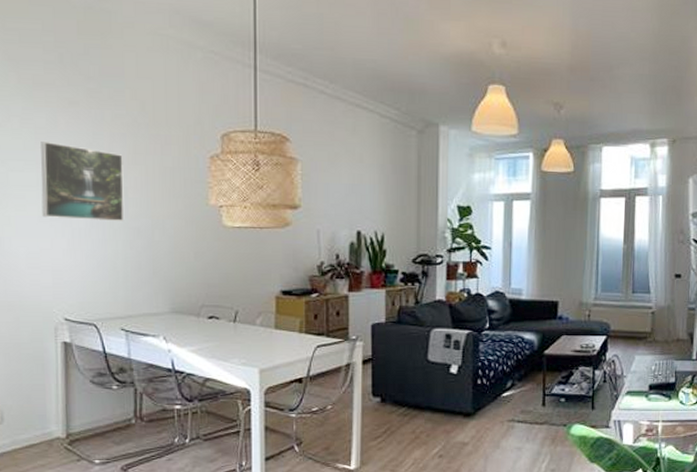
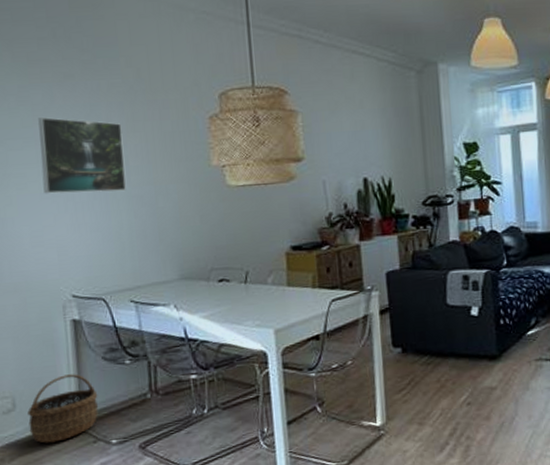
wicker basket: none [15,394,84,457] -> present [27,374,98,443]

